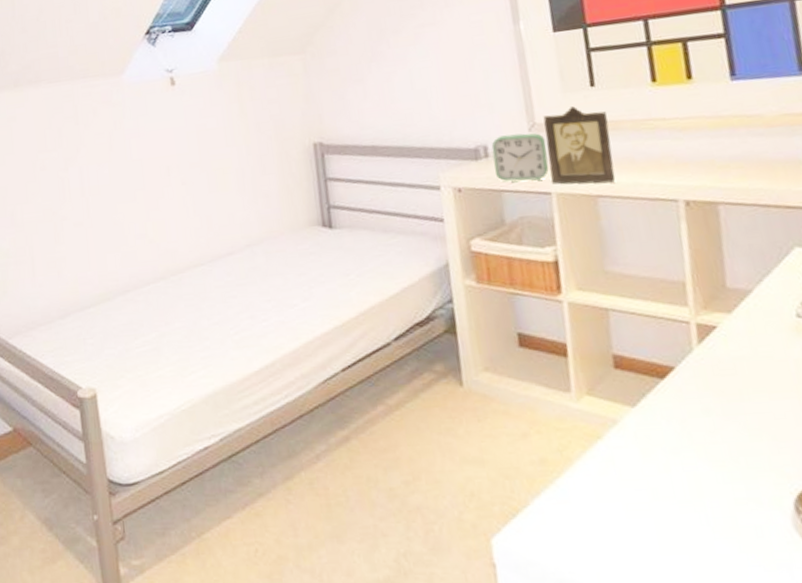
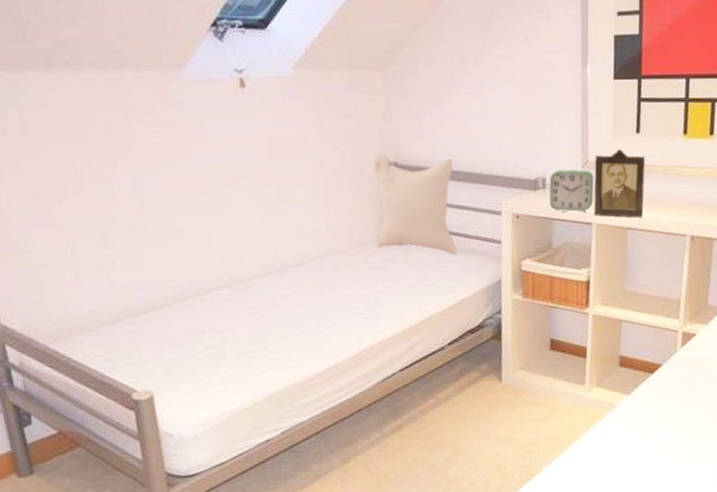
cushion: none [297,134,395,237] -> present [373,155,457,255]

